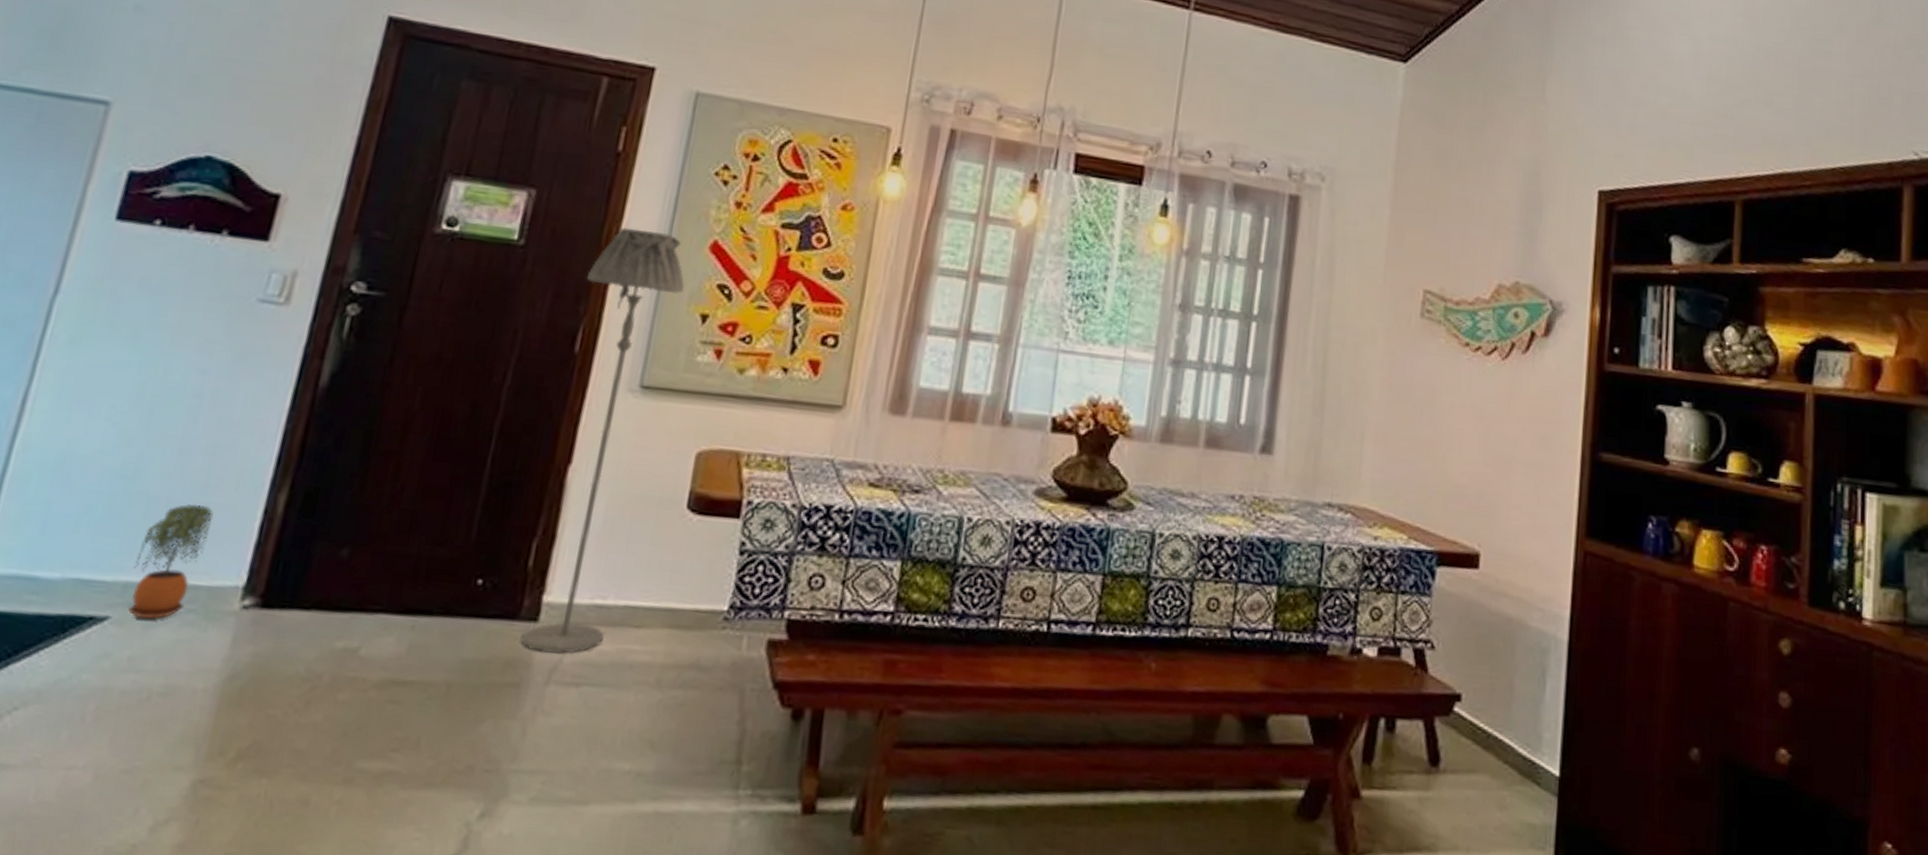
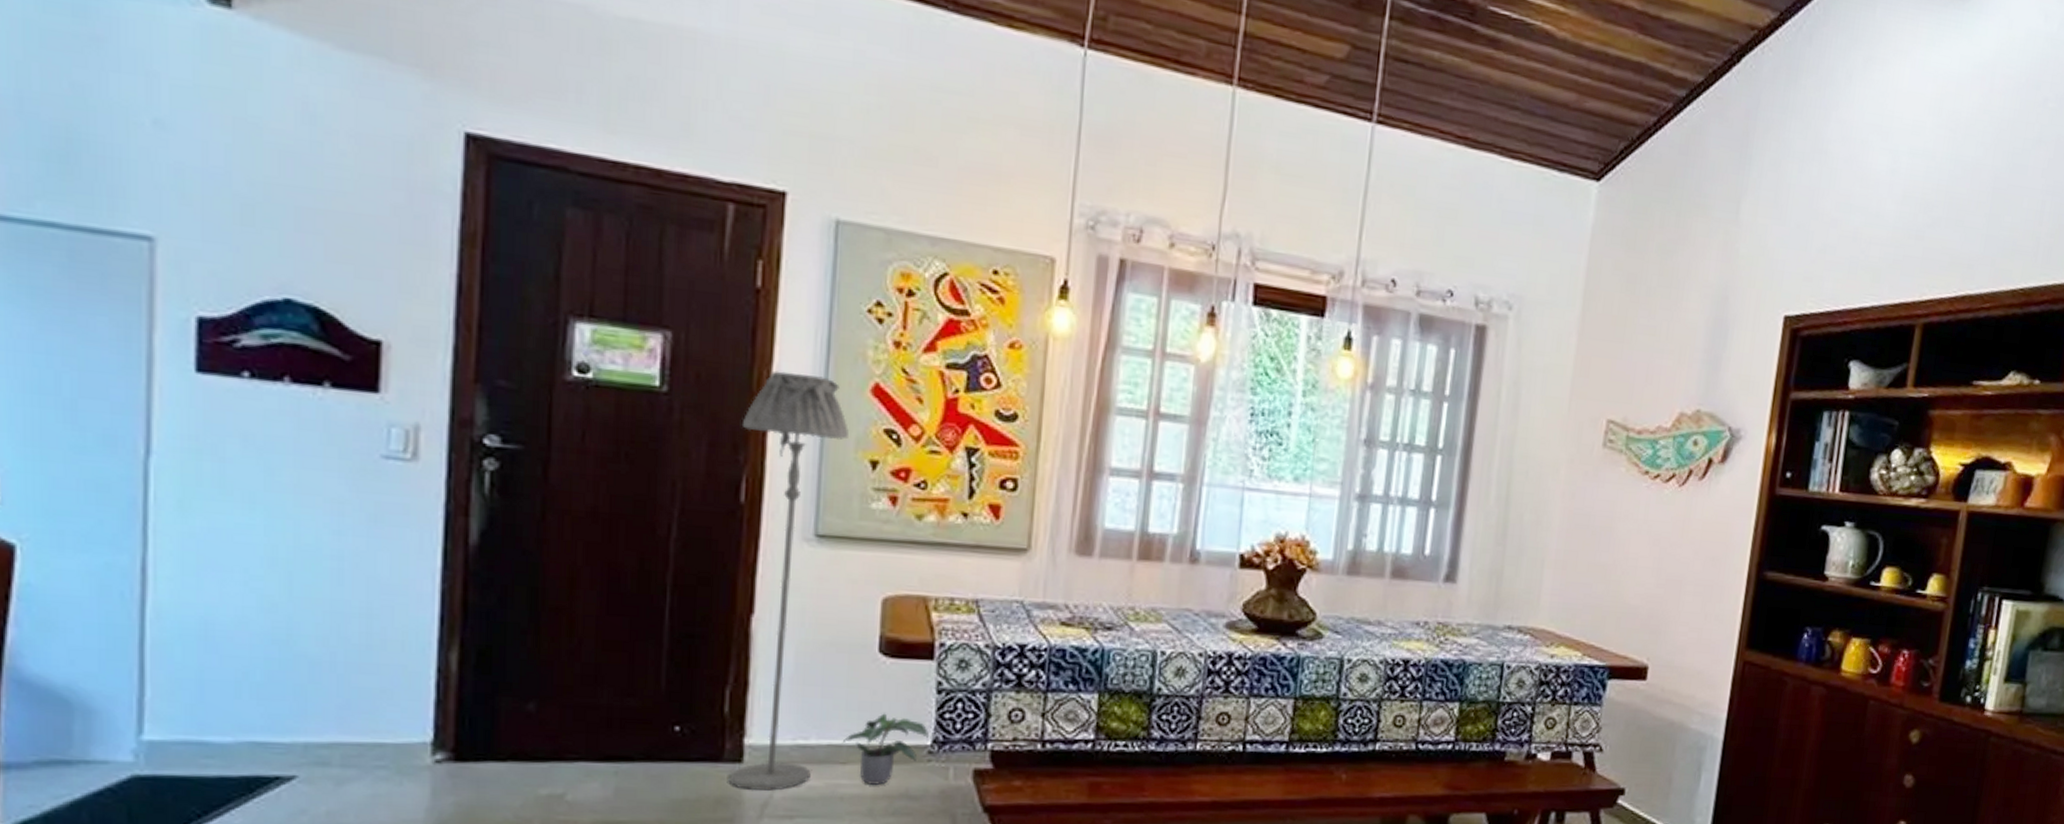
potted plant: present [128,504,214,620] -> none [309,665,383,777]
potted plant: none [639,573,727,654] -> present [842,713,929,786]

